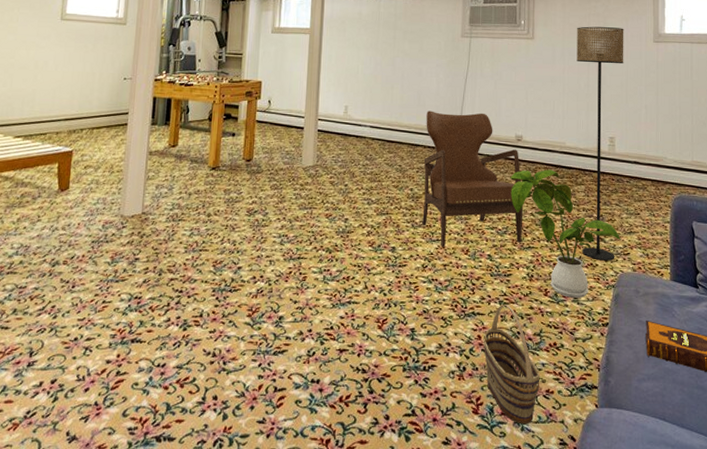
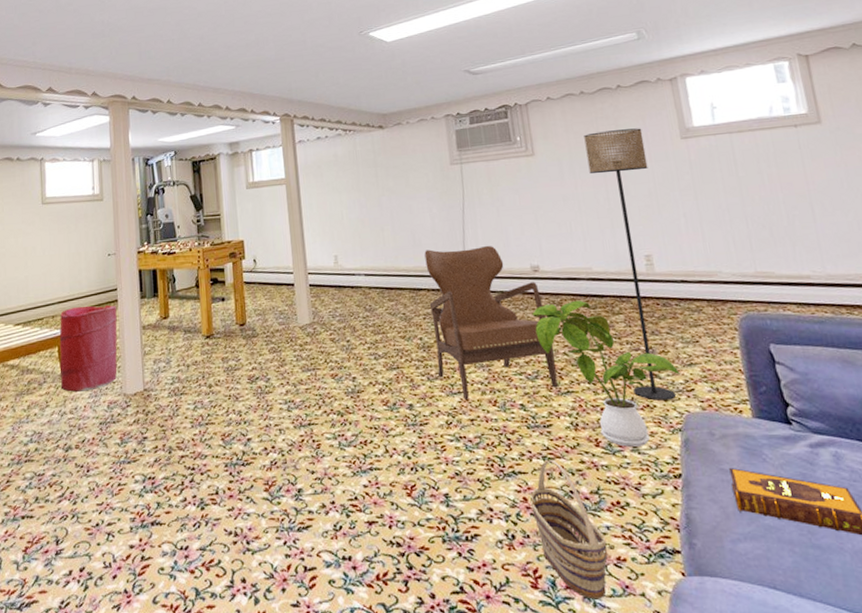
laundry hamper: none [55,125,125,209] -> present [59,305,118,392]

